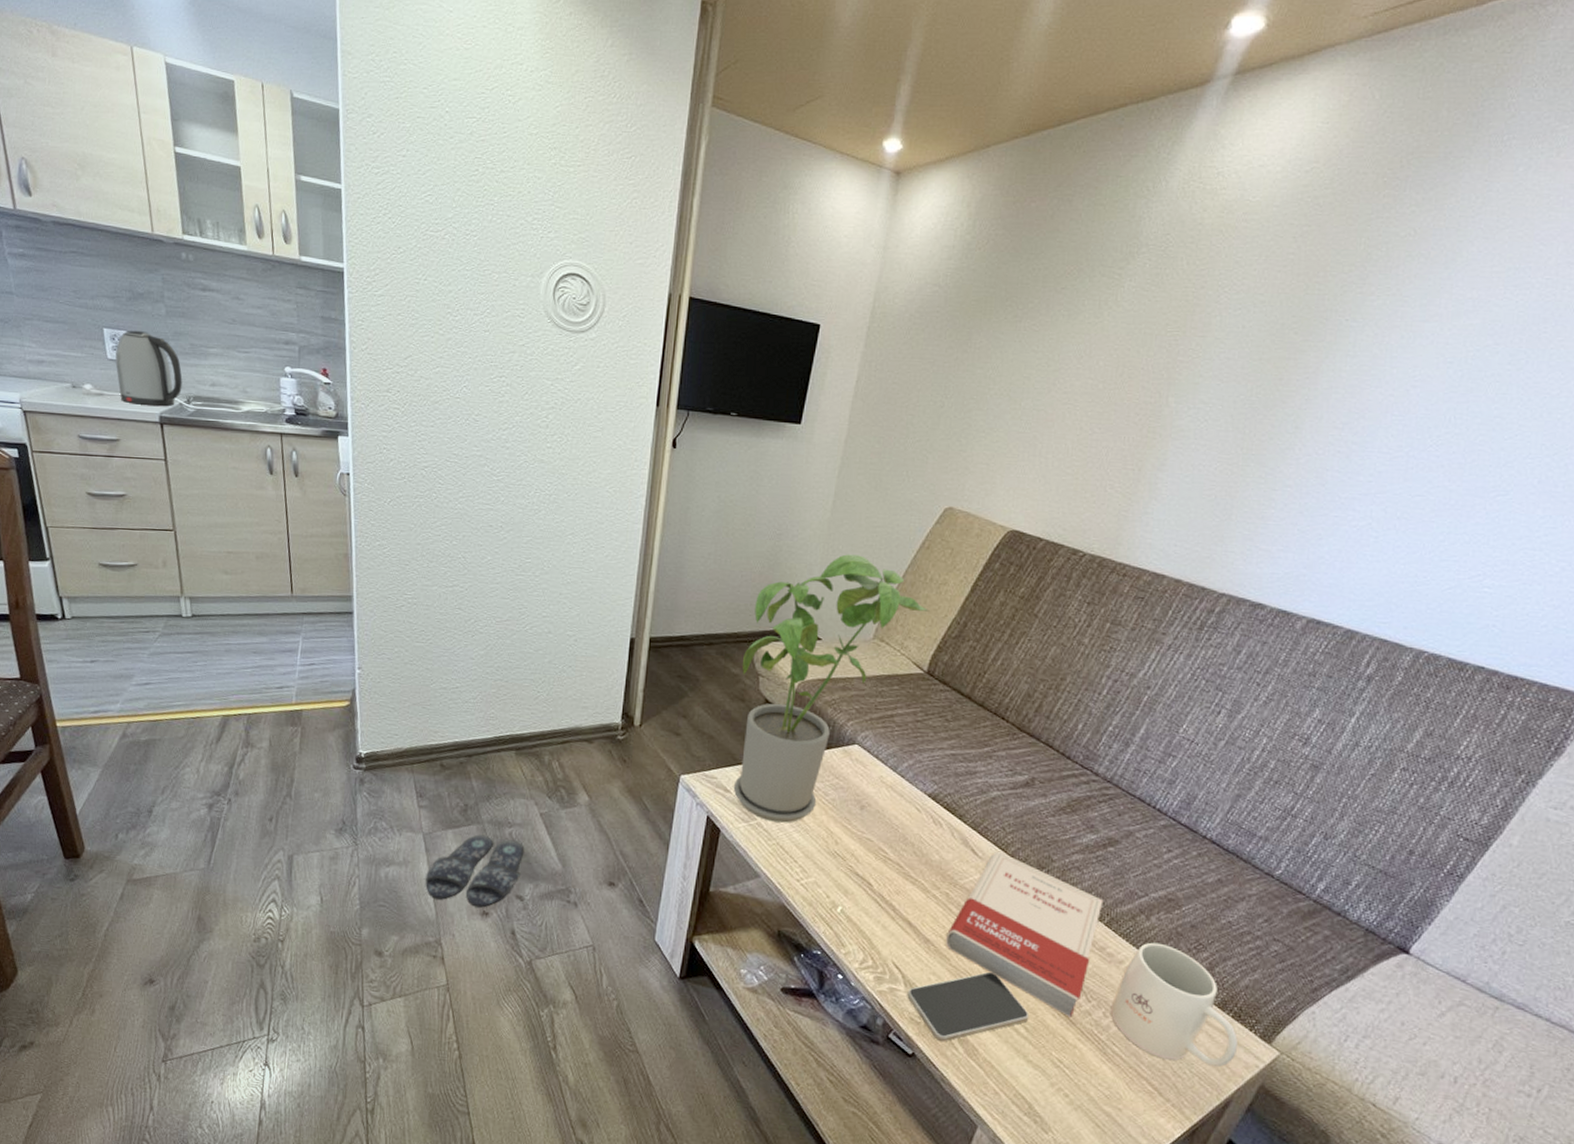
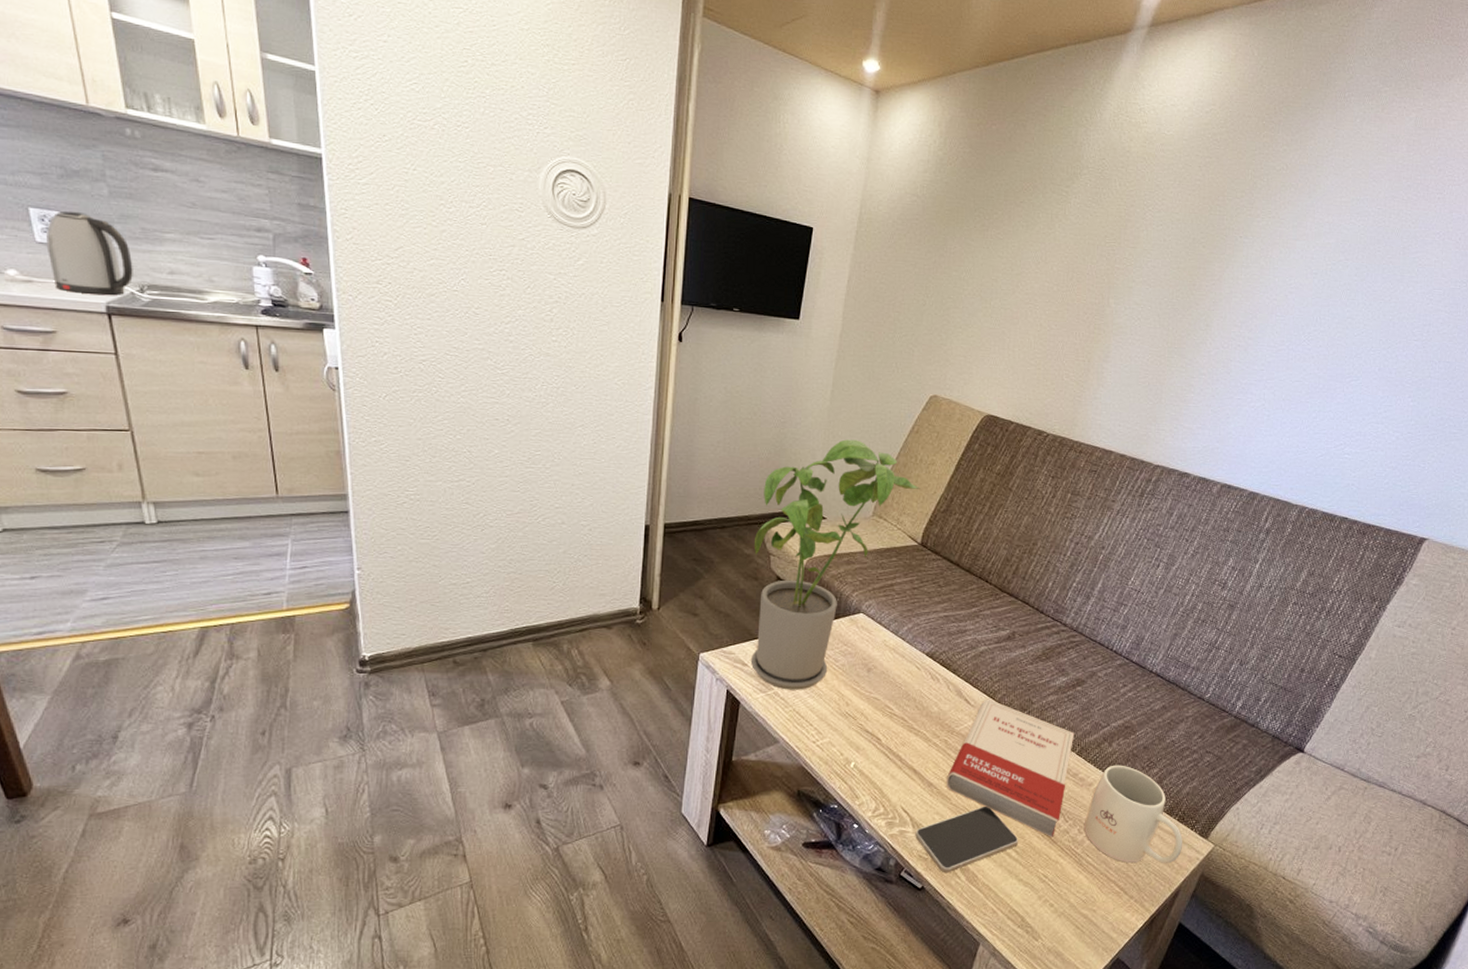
slippers: present [426,834,524,908] -> none [443,728,546,801]

